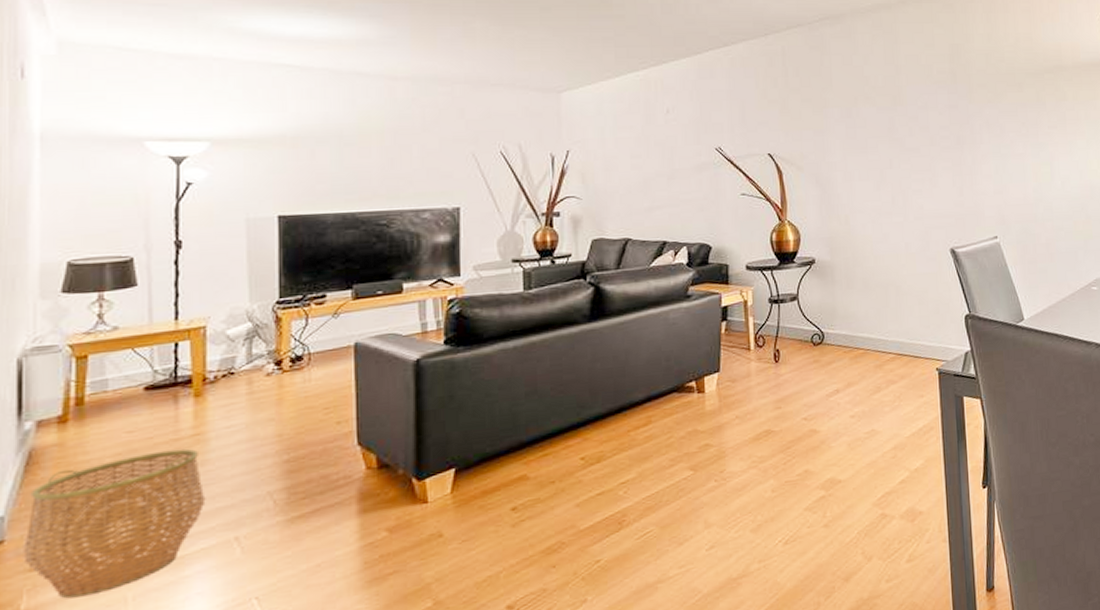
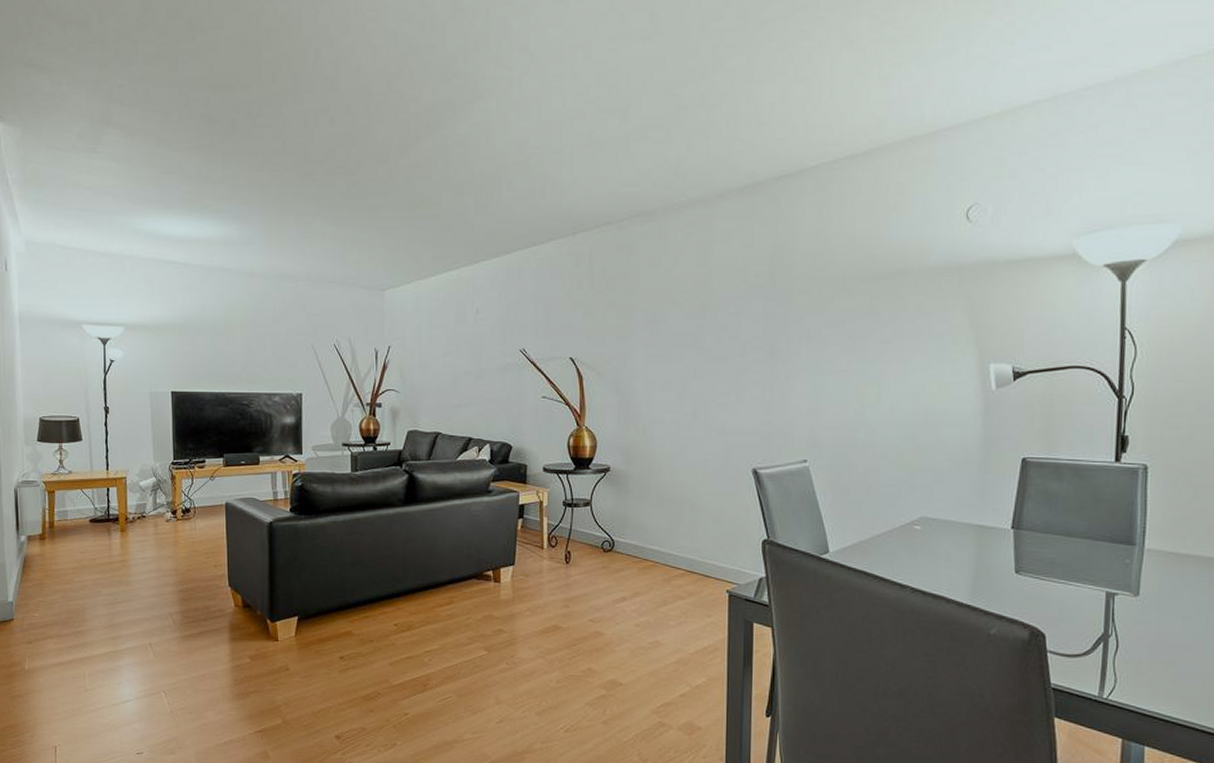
basket: present [21,448,206,599] -> none [23,570,130,668]

